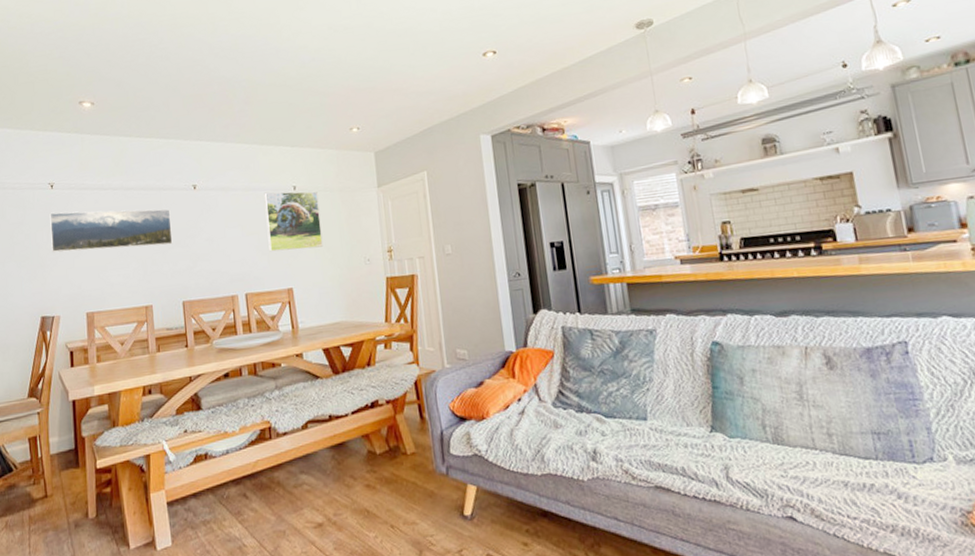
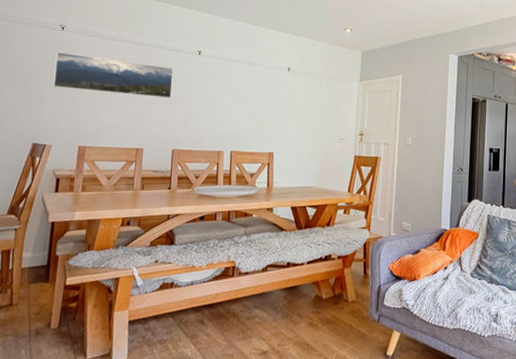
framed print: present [264,191,323,252] -> none [258,68,308,122]

